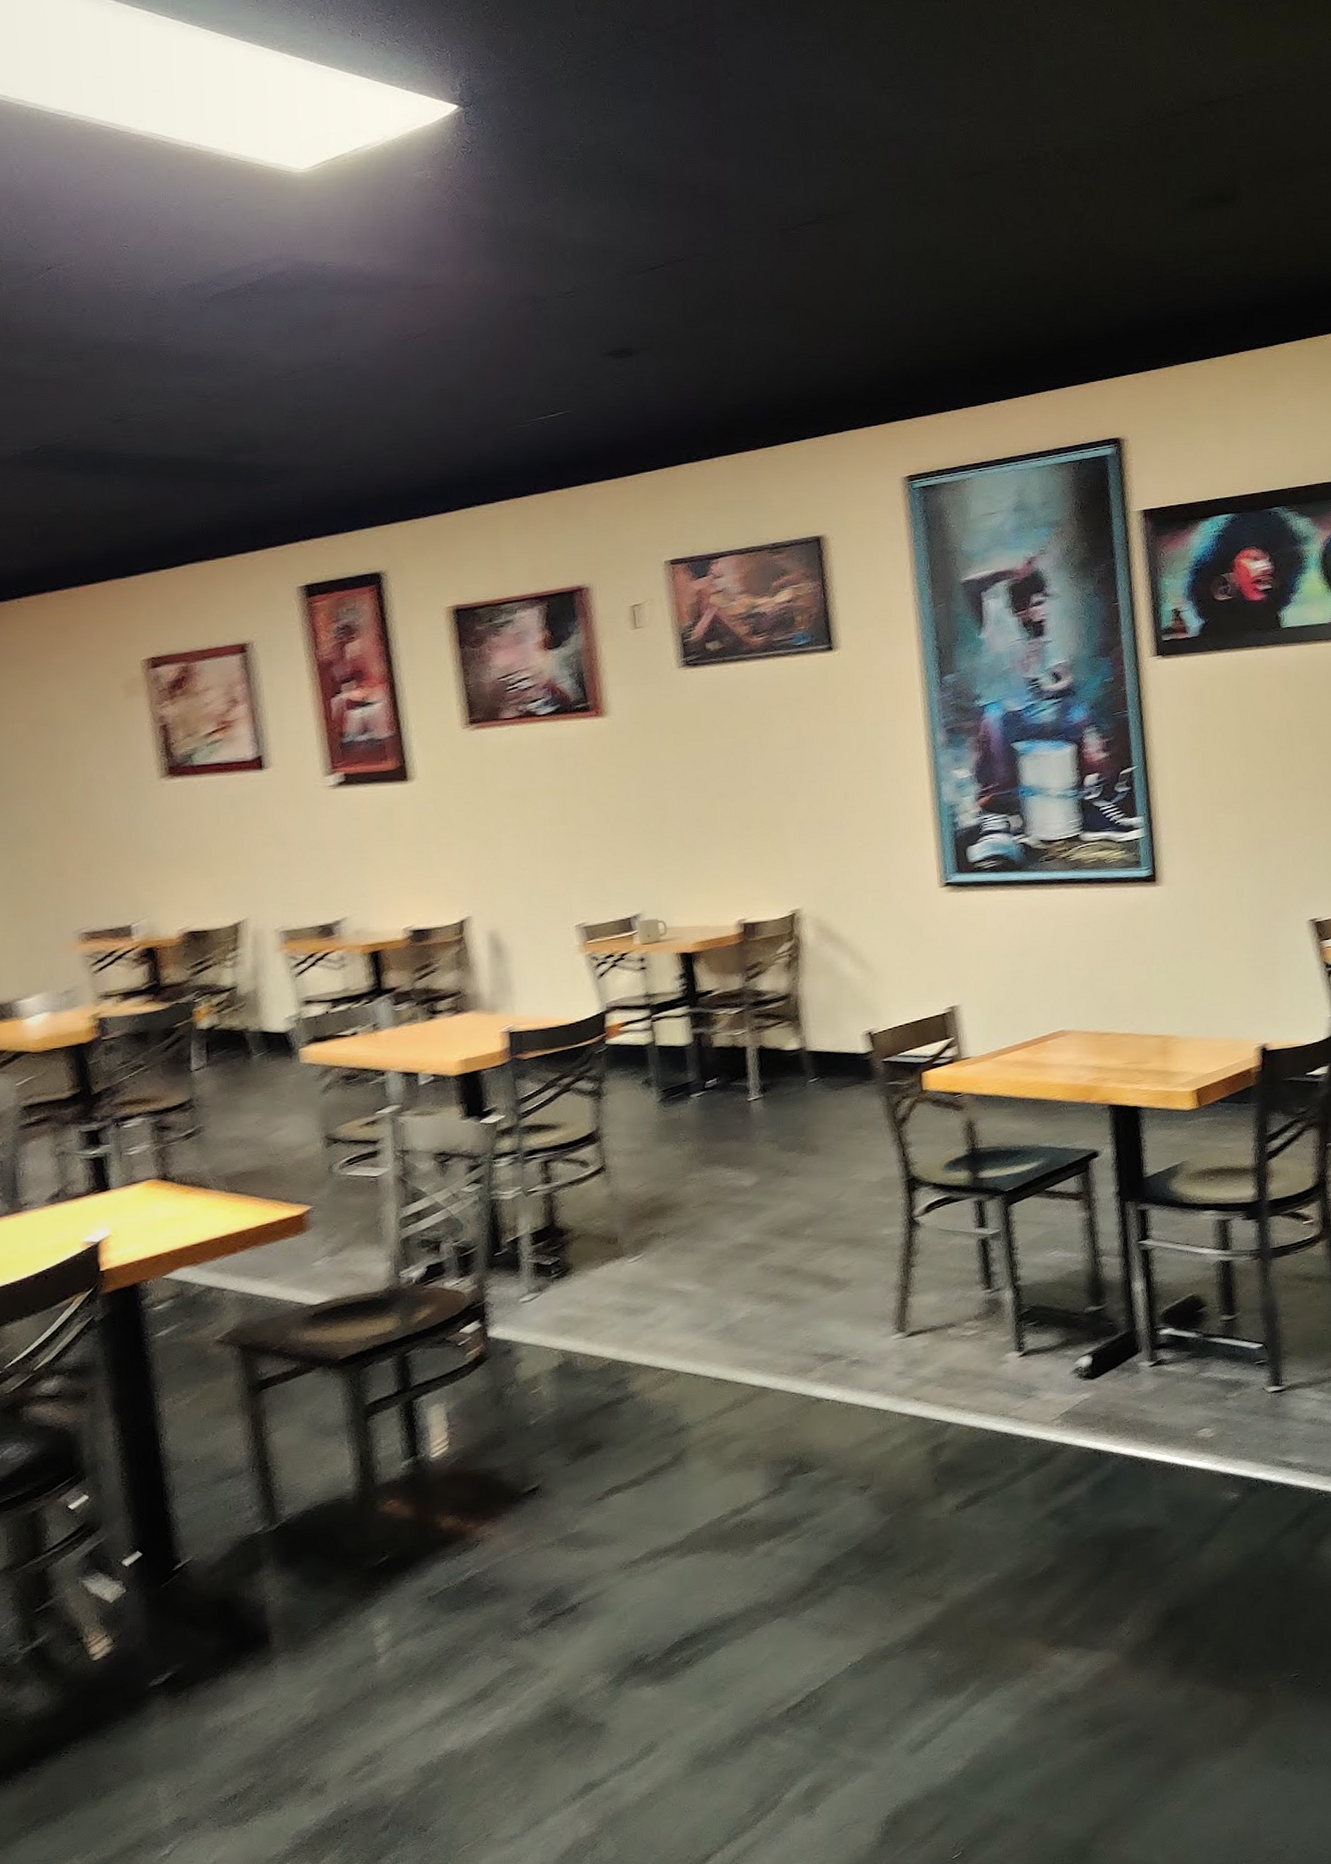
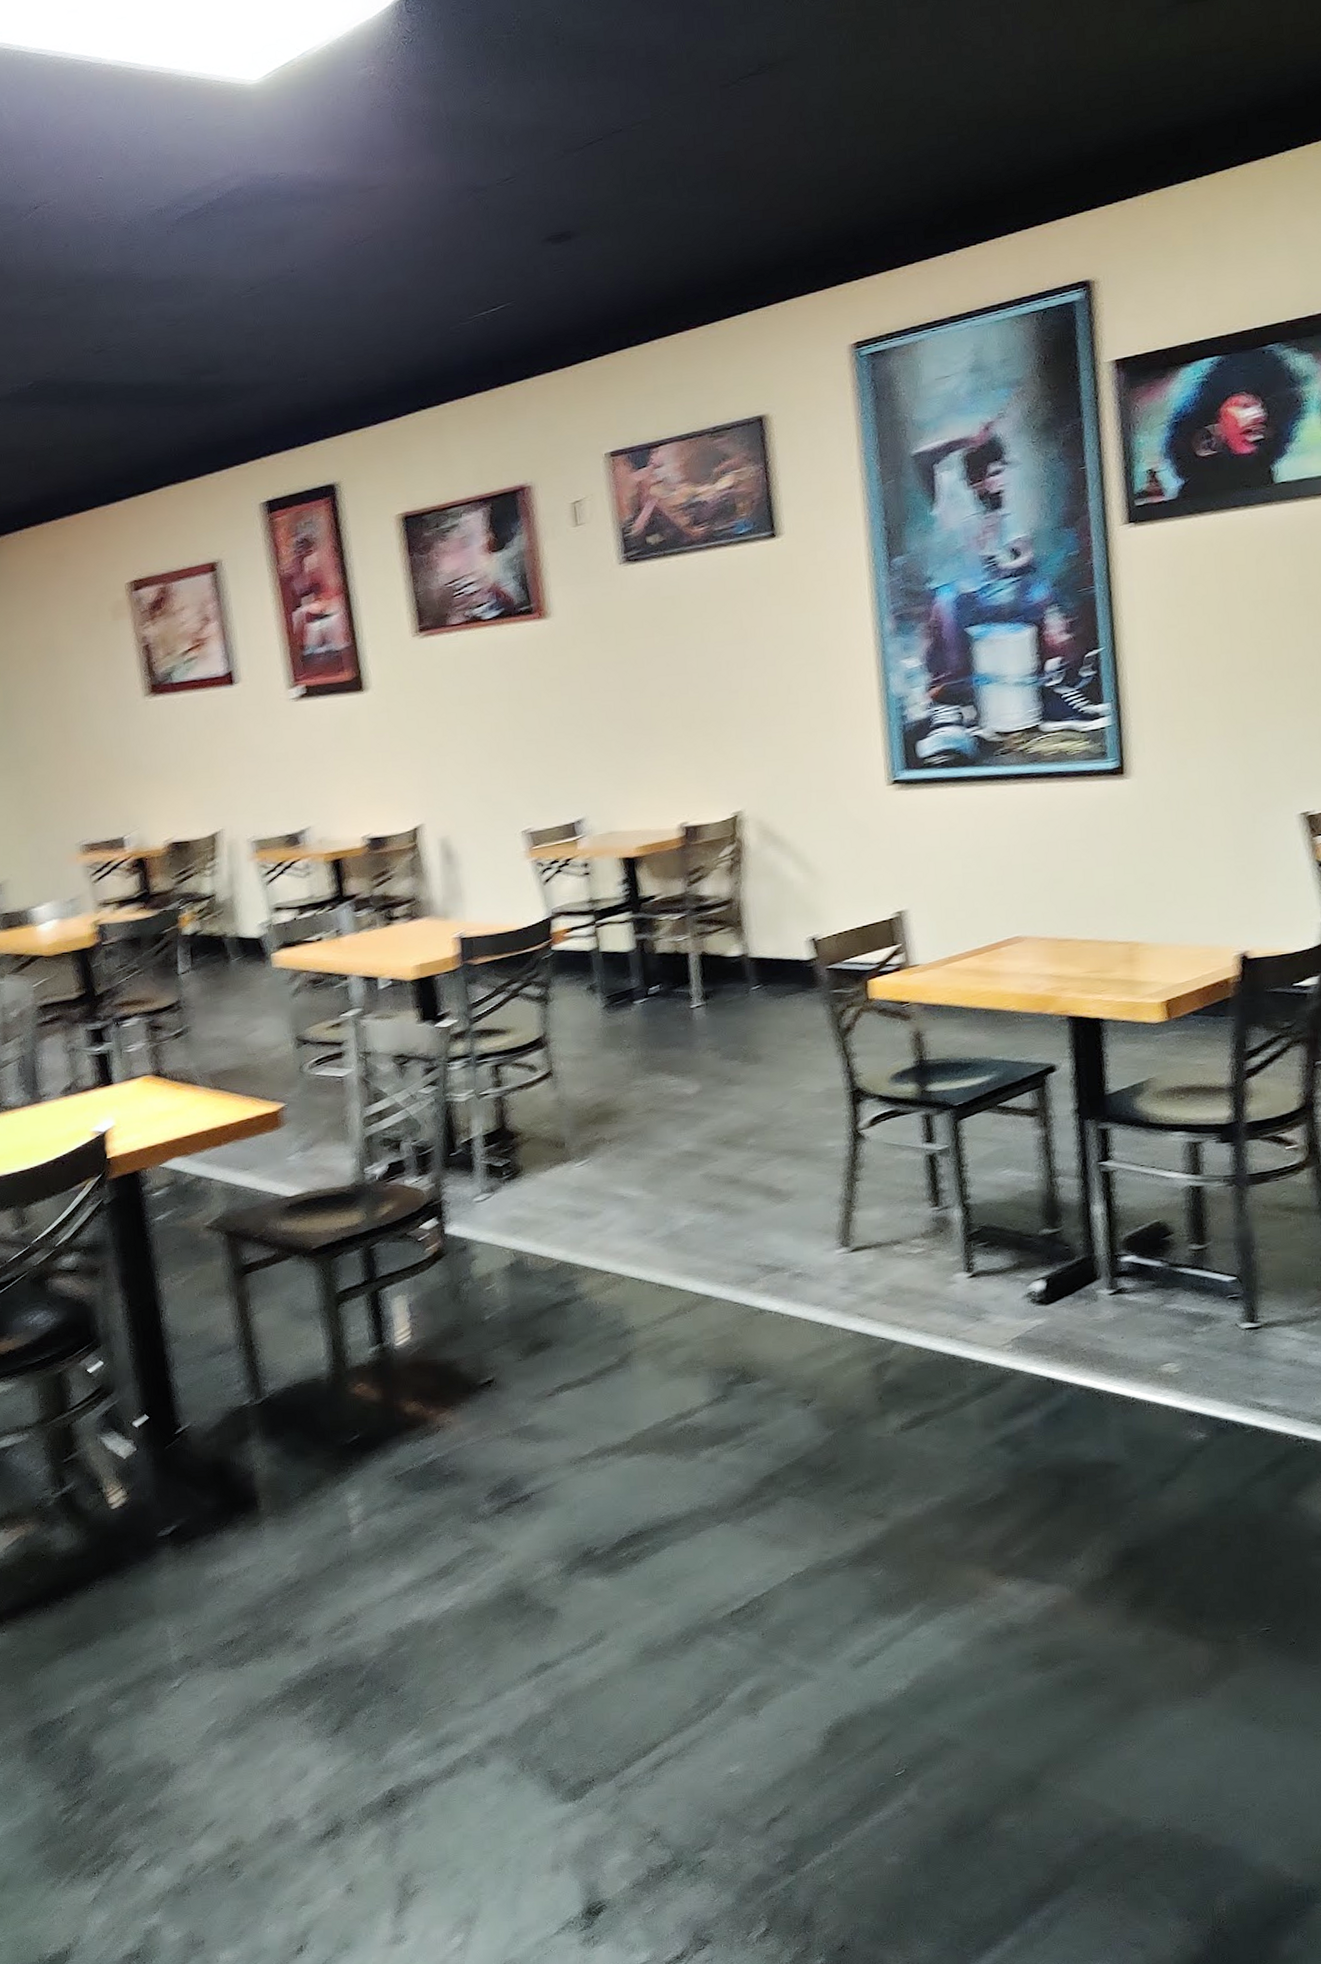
mug: present [635,918,668,945] -> none [578,823,611,850]

